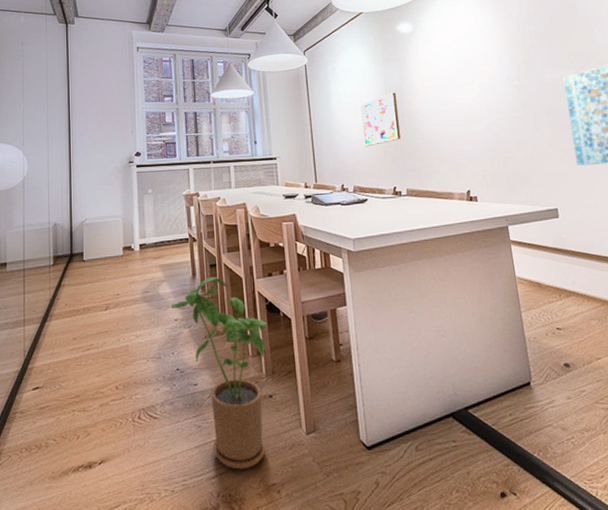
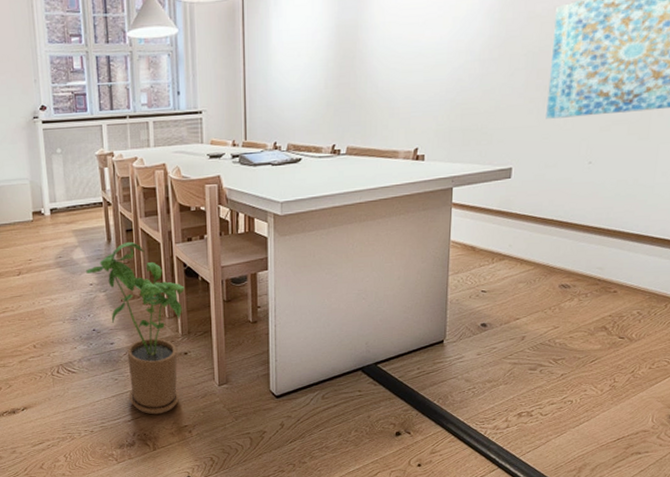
wall art: present [360,92,401,147] -> none [303,29,350,98]

